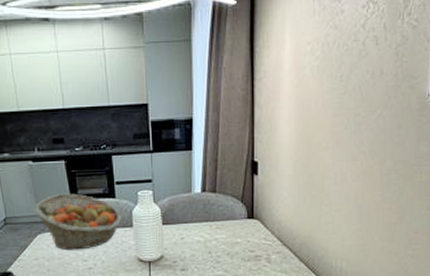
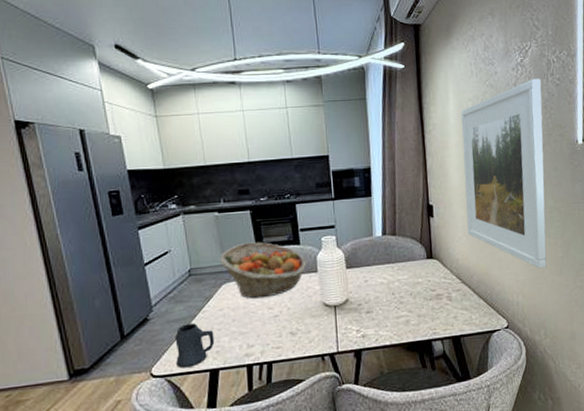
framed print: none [293,18,395,235] -> present [461,78,547,269]

